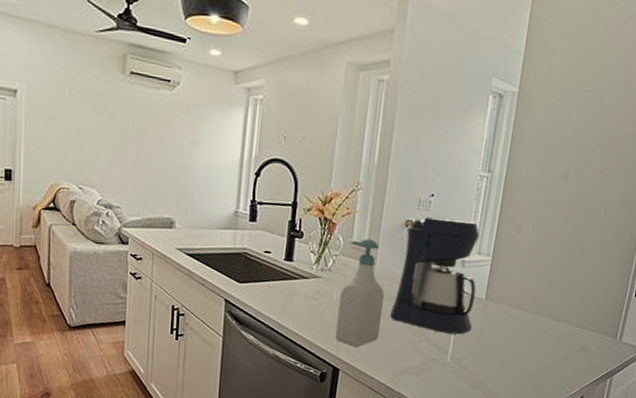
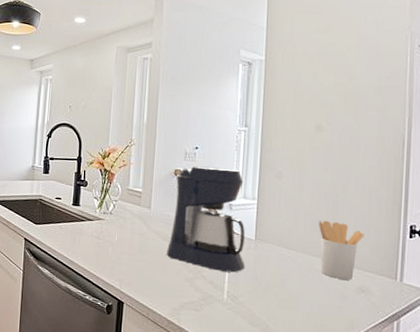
soap bottle: present [335,239,385,348] -> none [118,186,161,283]
utensil holder: none [547,278,594,340] -> present [319,220,365,280]

